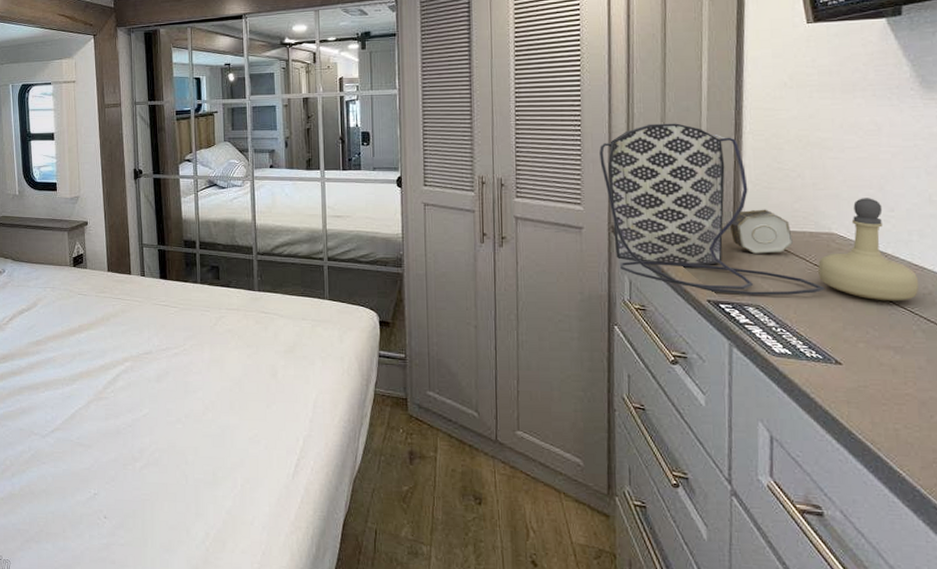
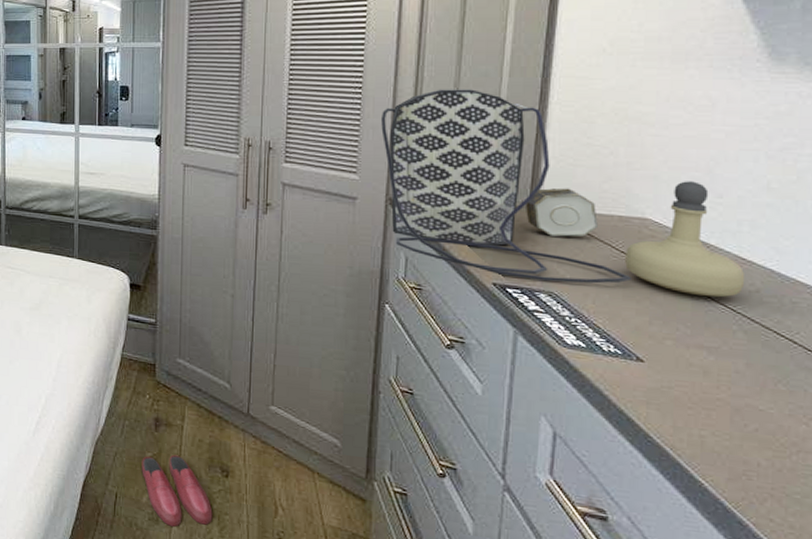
slippers: none [399,486,469,559] -> present [142,454,213,527]

